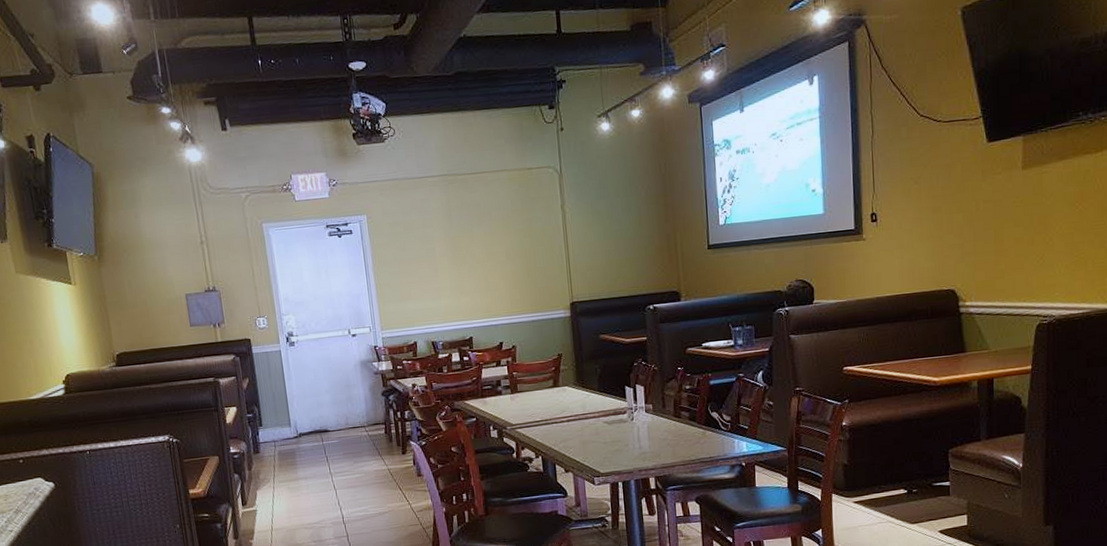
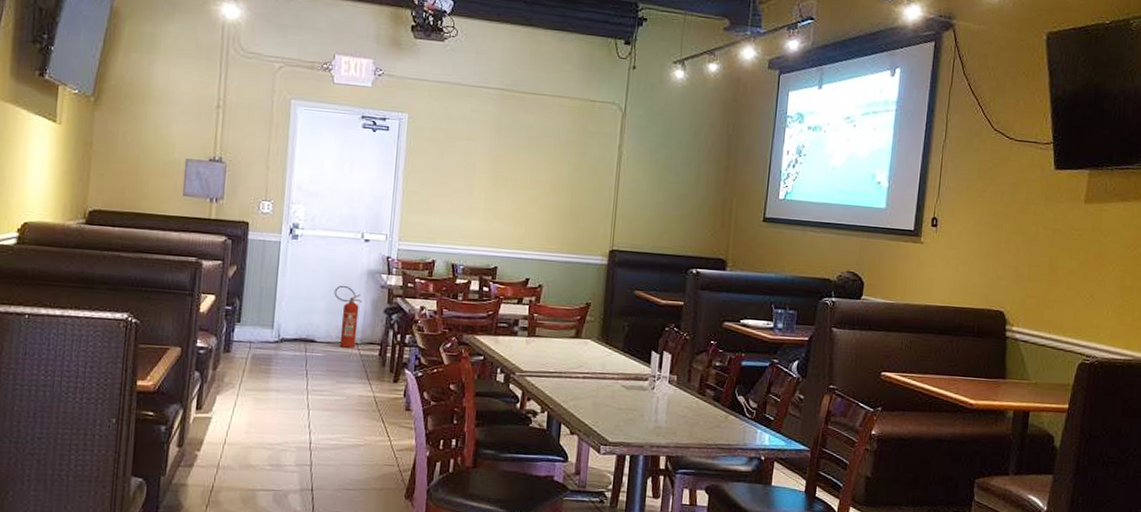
fire extinguisher: none [335,378,364,432] -> present [334,285,362,348]

